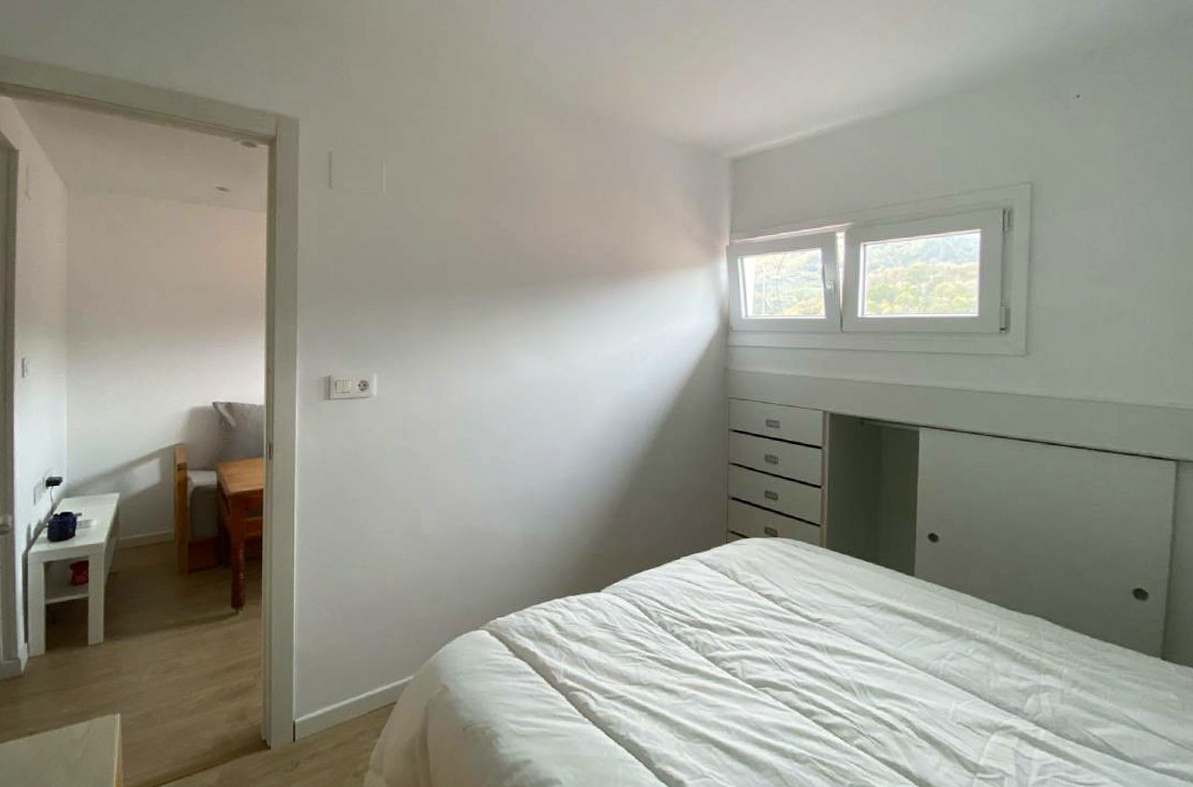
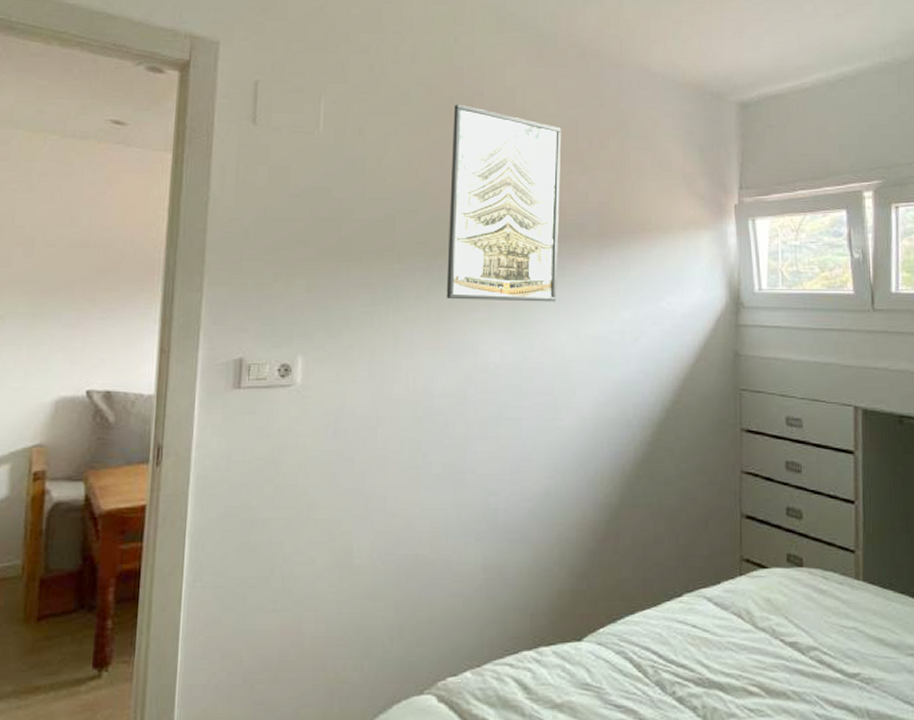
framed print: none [489,166,581,329] -> present [446,104,561,302]

